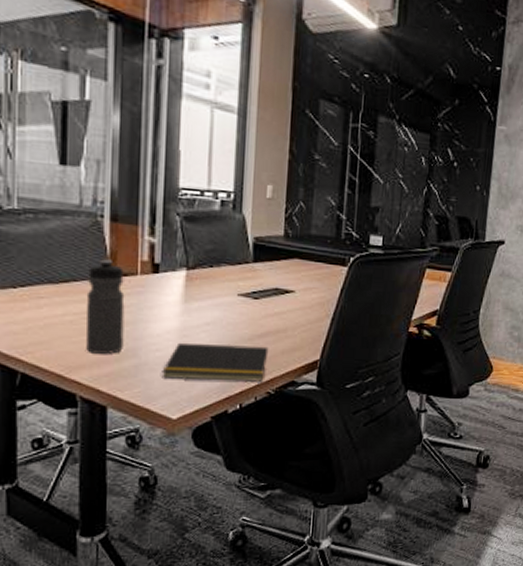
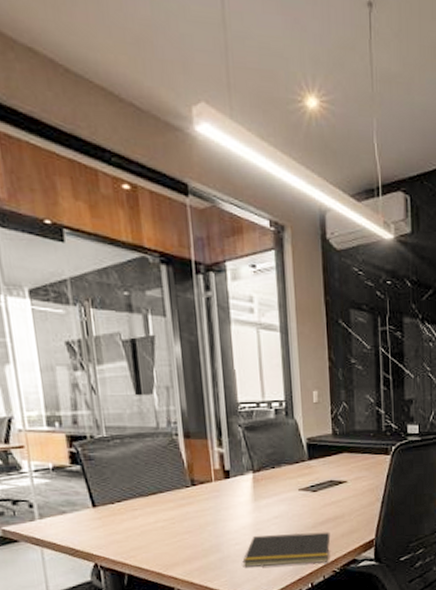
water bottle: present [85,259,125,354] -> none [171,471,208,552]

